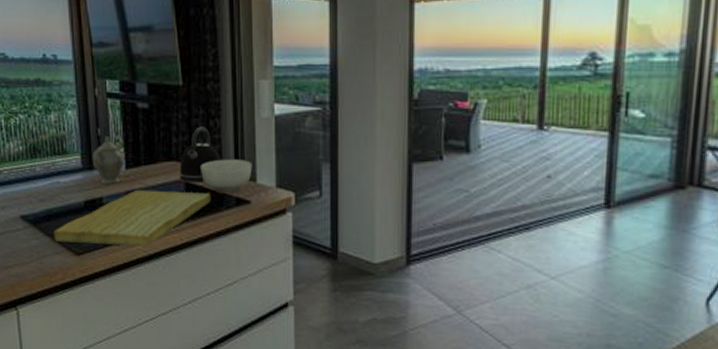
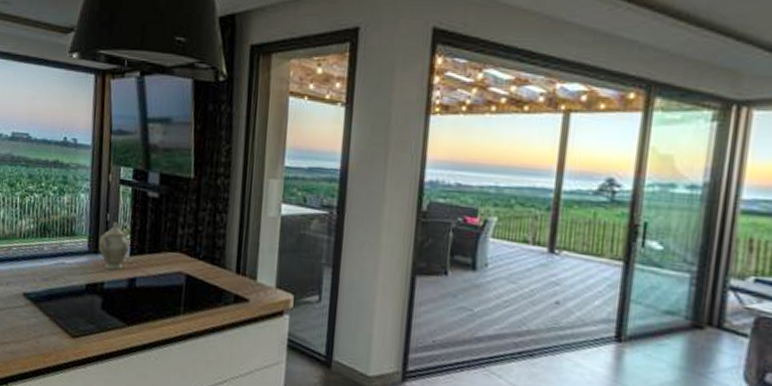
cutting board: present [53,189,212,246] -> none [52,277,211,336]
kettle: present [179,126,221,183] -> none [181,220,224,276]
bowl: present [201,159,253,194] -> none [202,254,255,290]

